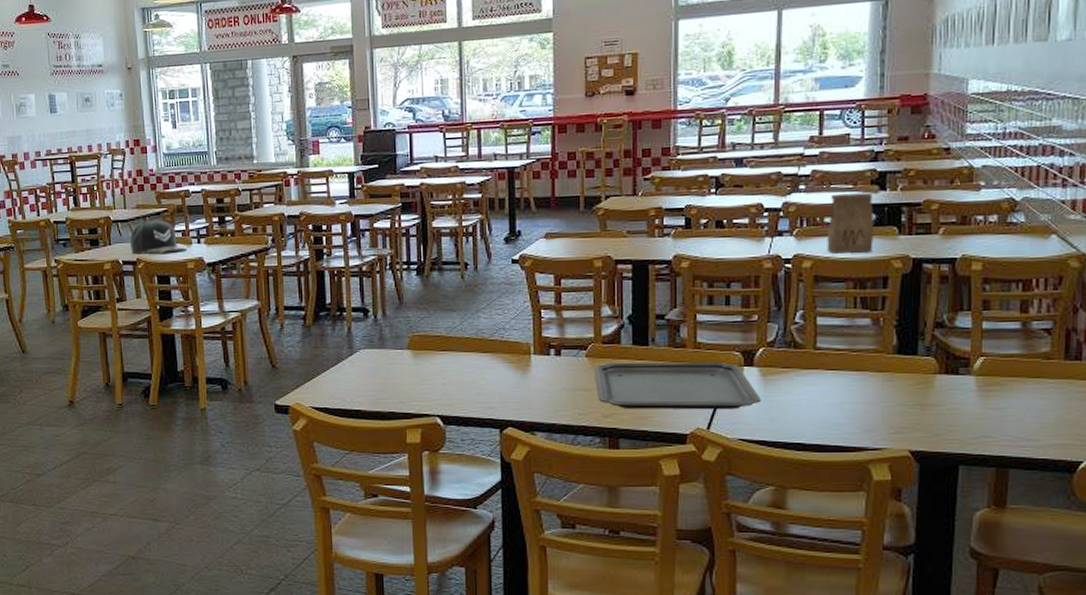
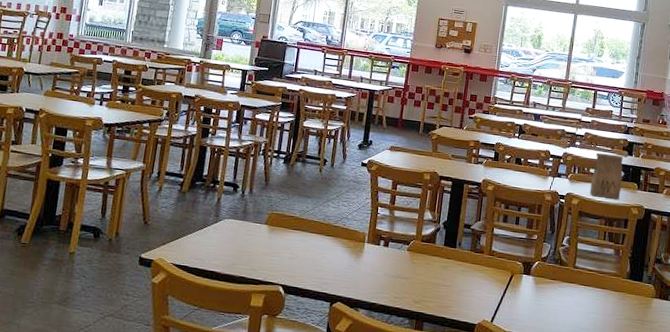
baseball cap: present [130,218,188,255] -> none [36,76,89,111]
tray: present [594,361,761,410] -> none [412,257,533,308]

